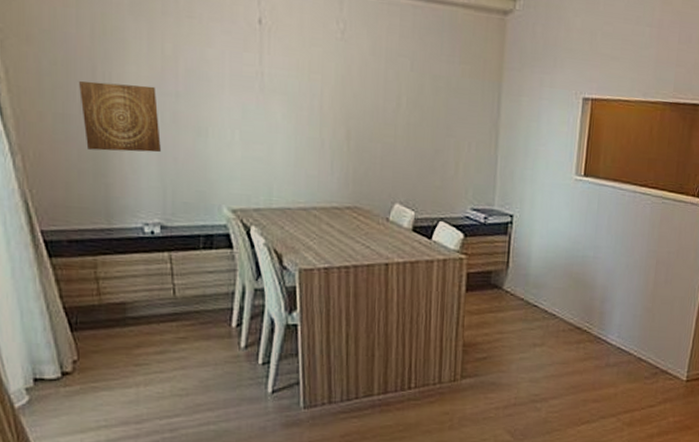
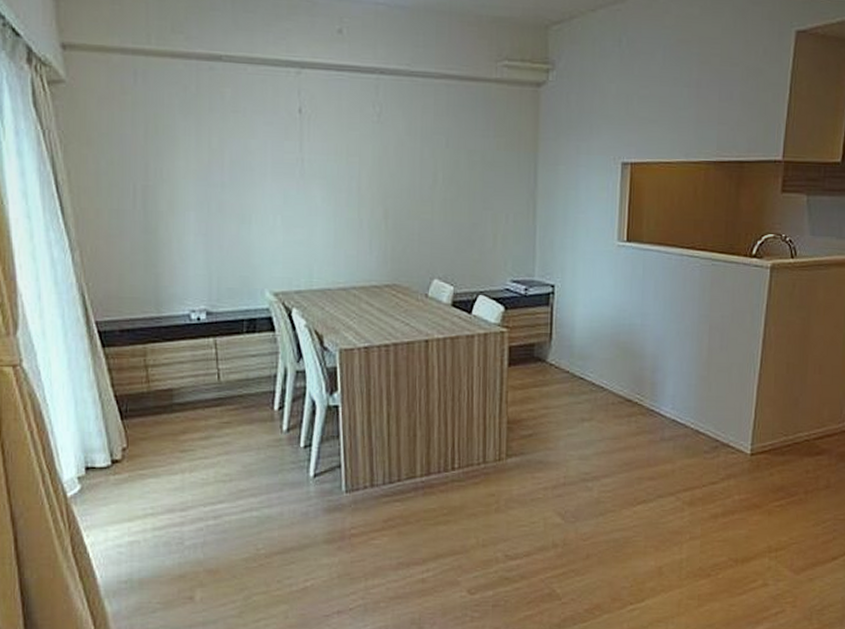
wall art: present [79,81,161,153] -> none [133,177,207,243]

